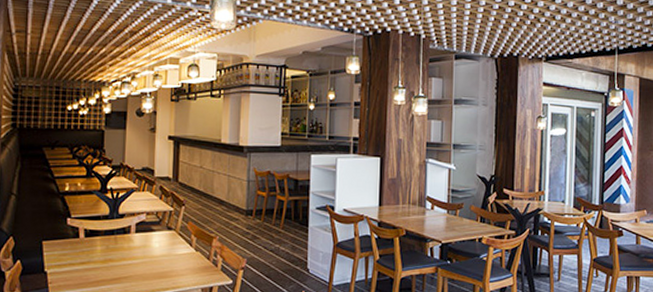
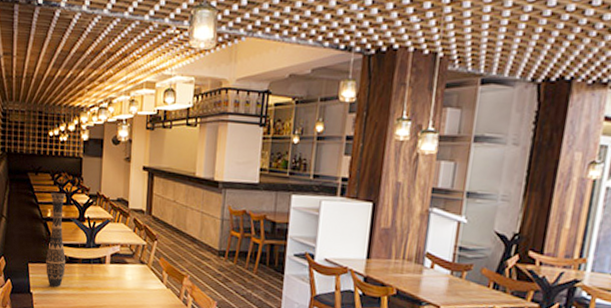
decorative vase: none [63,166,86,263] -> present [46,192,66,288]

